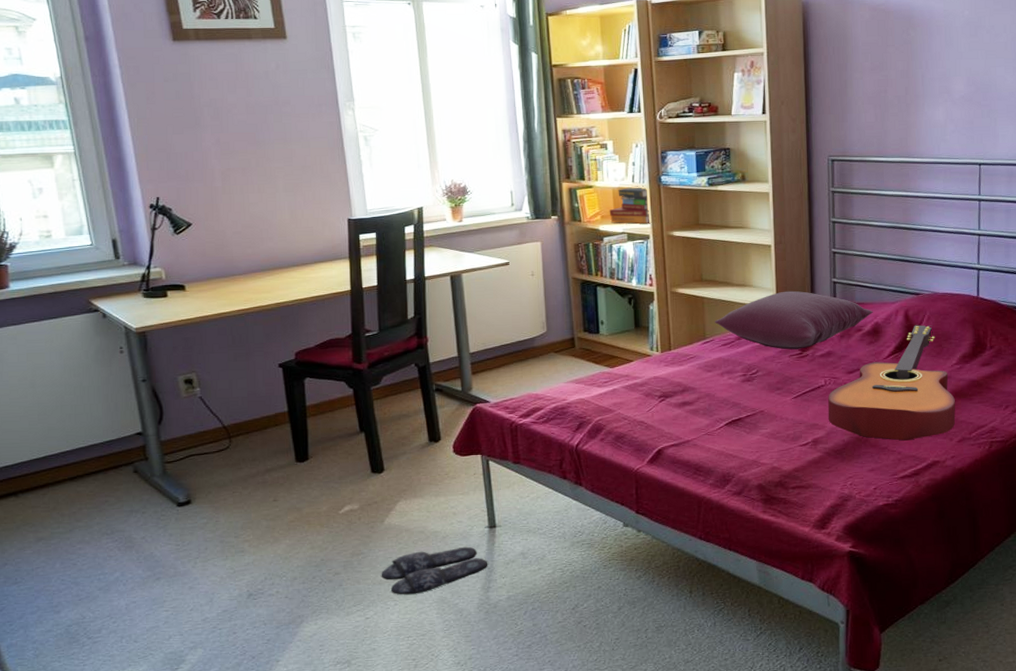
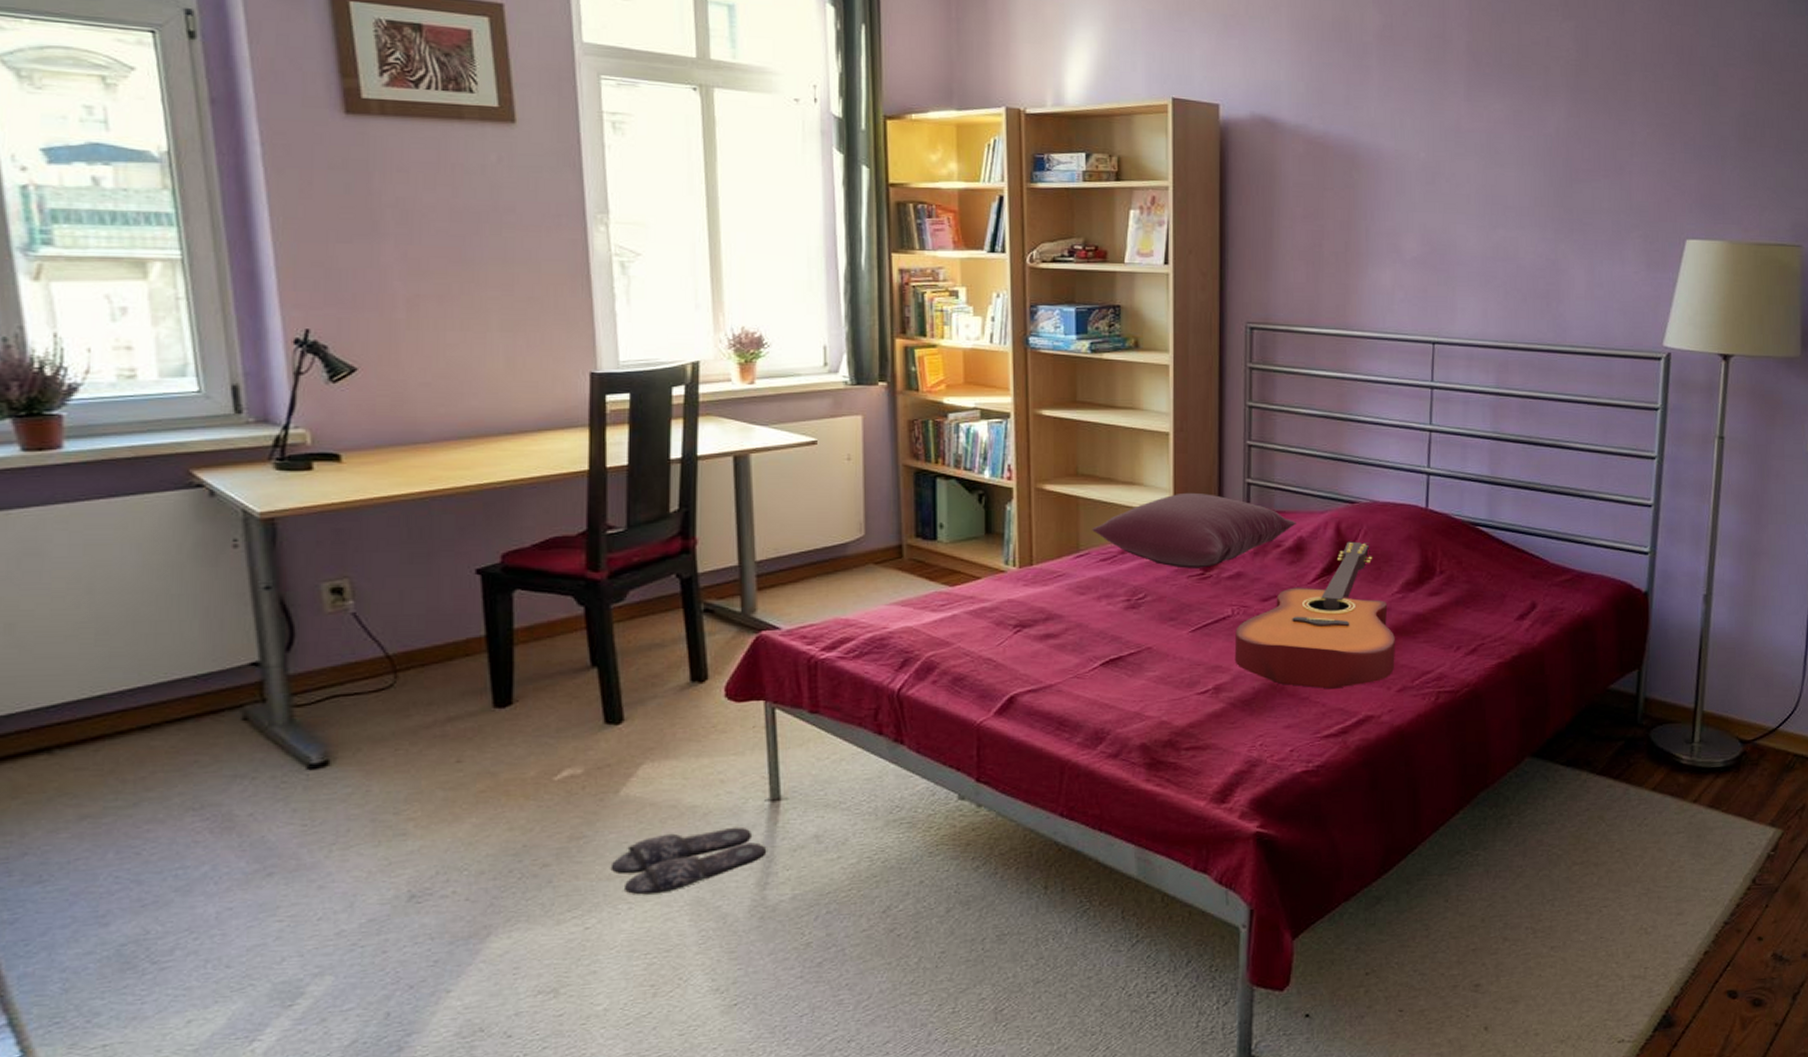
books: present [609,186,652,224] -> none [957,348,1013,399]

